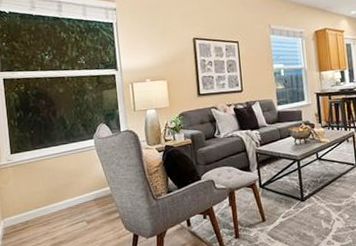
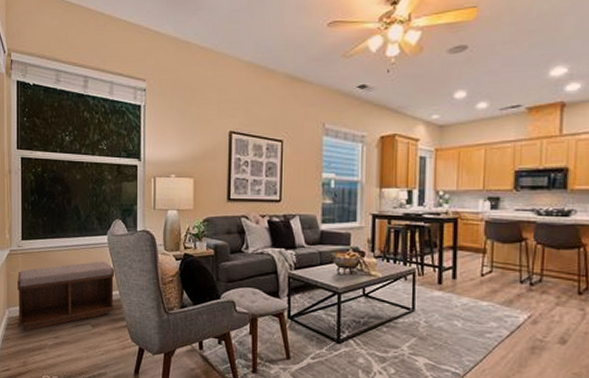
bench: none [9,162,107,237] -> present [17,261,115,331]

